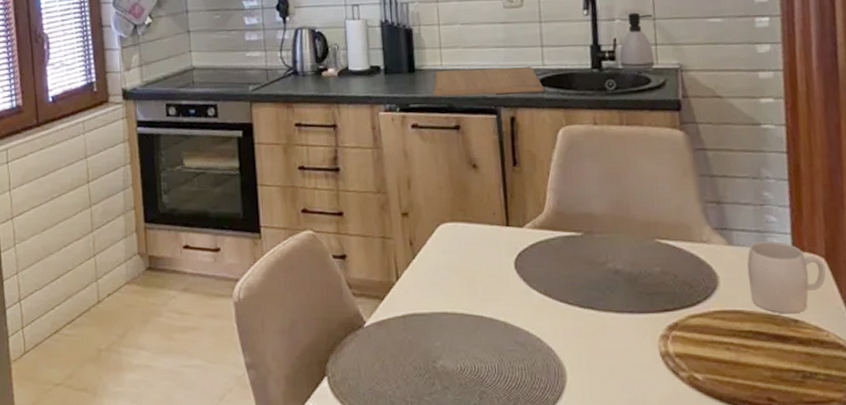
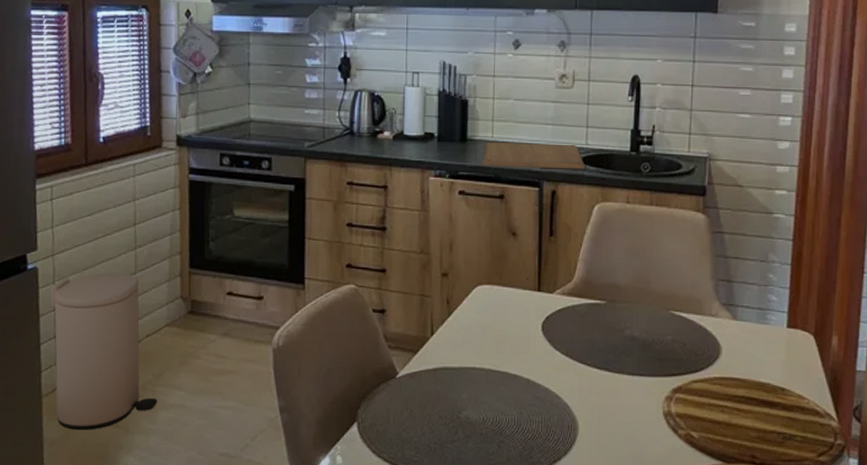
pedal bin: none [12,232,124,396] -> present [50,272,158,430]
soap dispenser: present [619,12,655,73] -> none [656,102,690,158]
mug: present [747,240,826,314] -> none [746,317,813,383]

